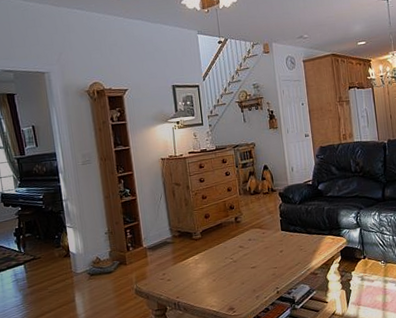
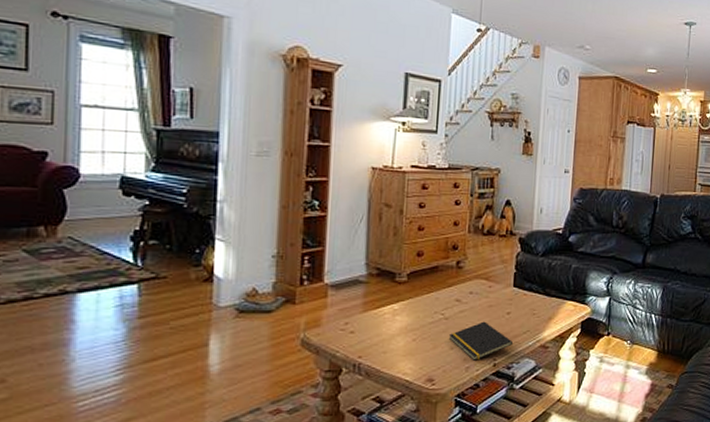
notepad: none [239,260,290,291] -> present [449,321,514,361]

